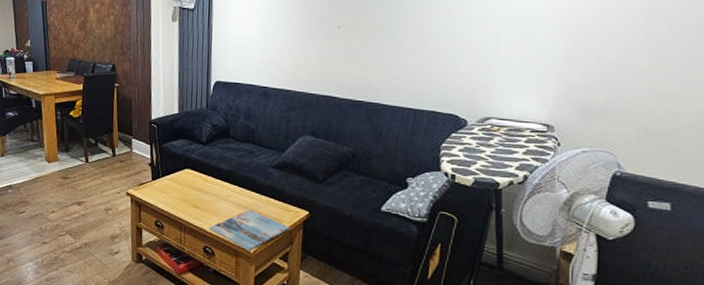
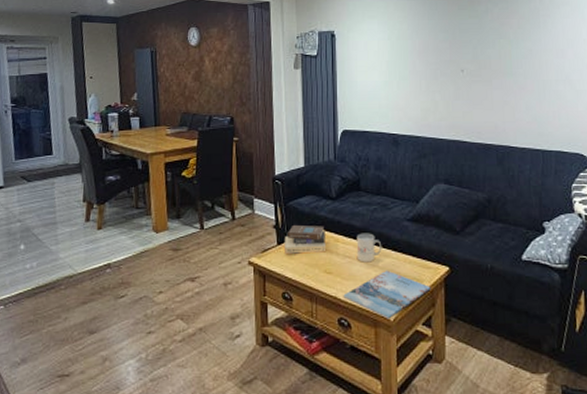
books: none [158,164,196,190] -> present [285,224,327,254]
mug: none [223,175,247,202] -> present [356,233,382,262]

